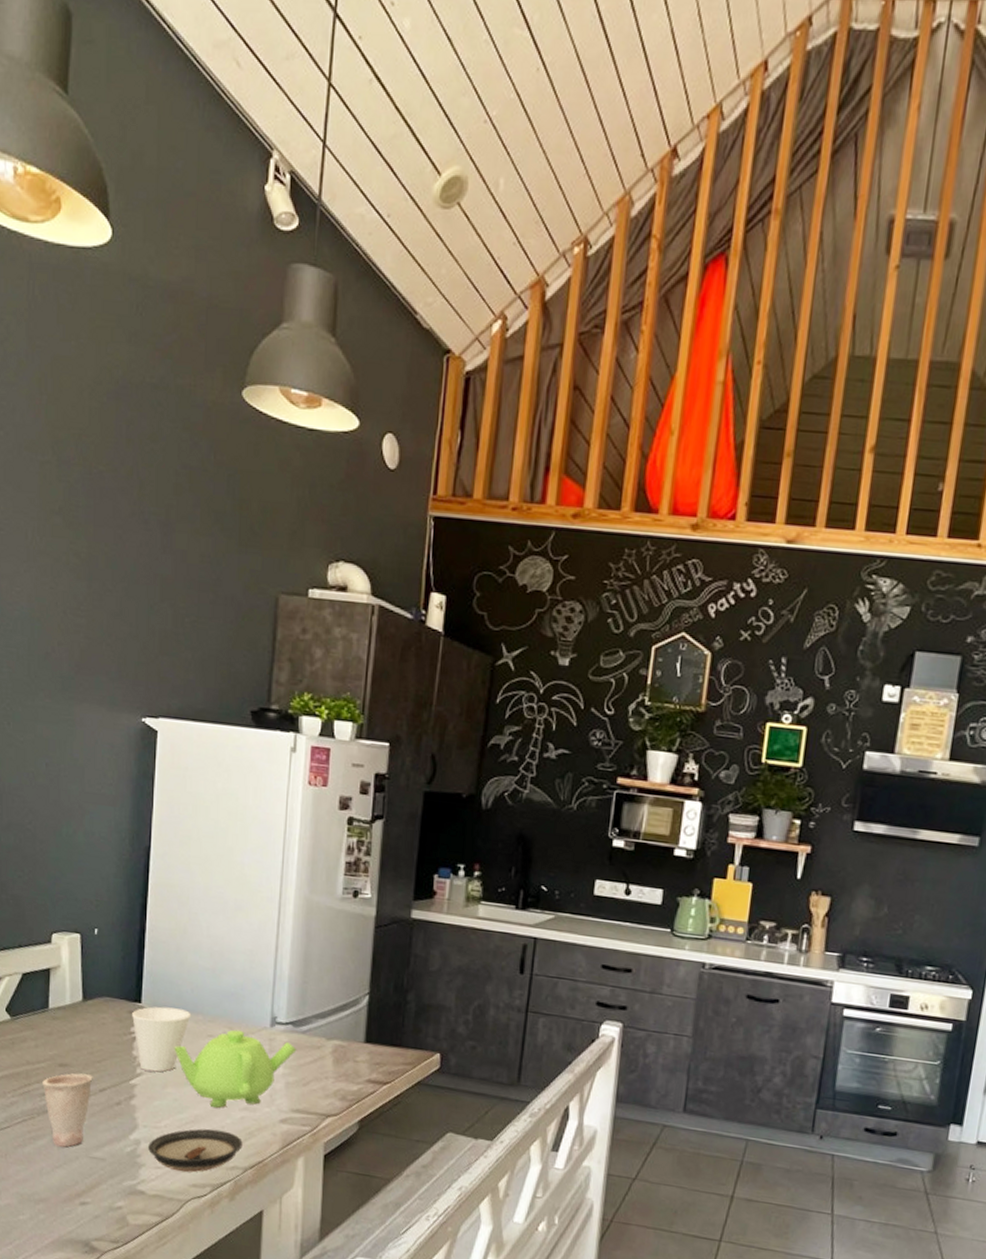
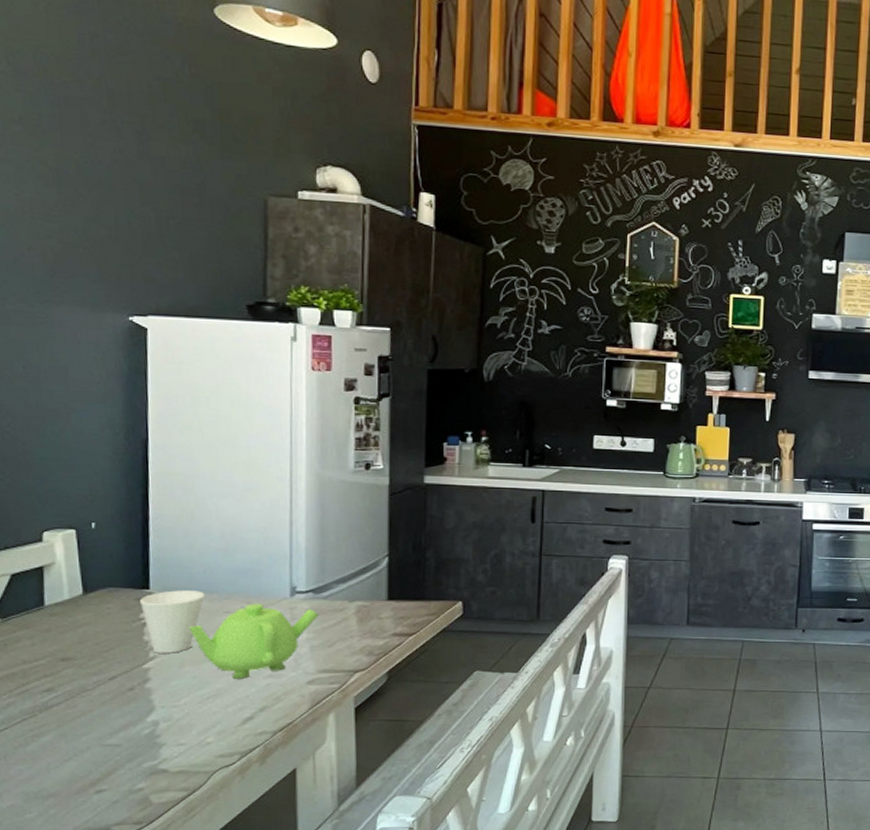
cup: present [42,1073,93,1148] -> none [43,665,101,740]
saucer: present [148,1128,243,1173] -> none [168,700,270,745]

